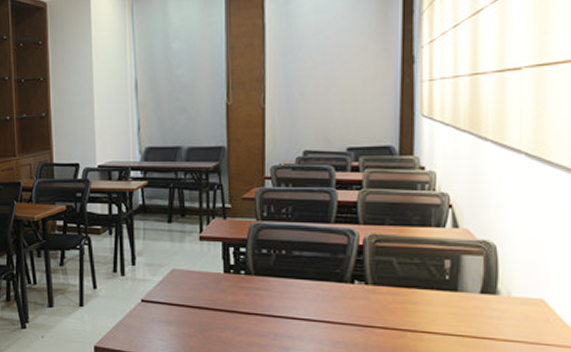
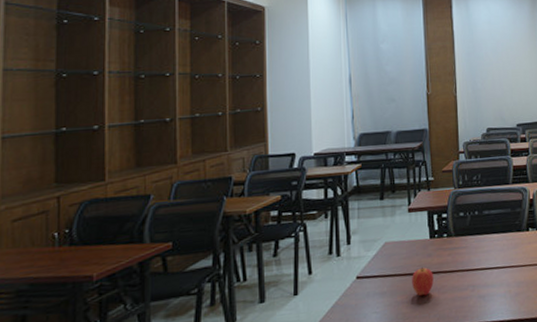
apple: none [202,303,227,334] -> present [412,267,434,297]

